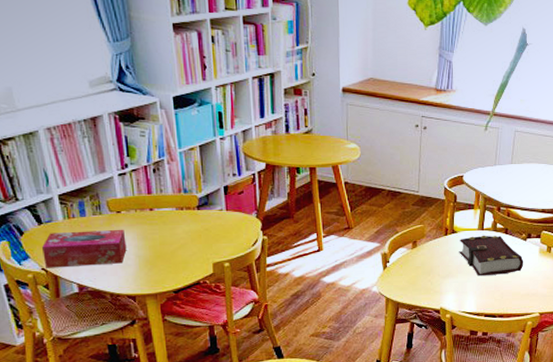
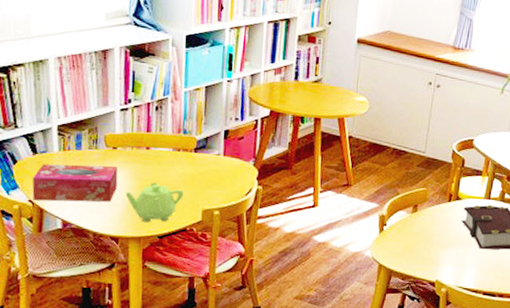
teapot: none [135,241,193,280] -> present [125,182,184,223]

